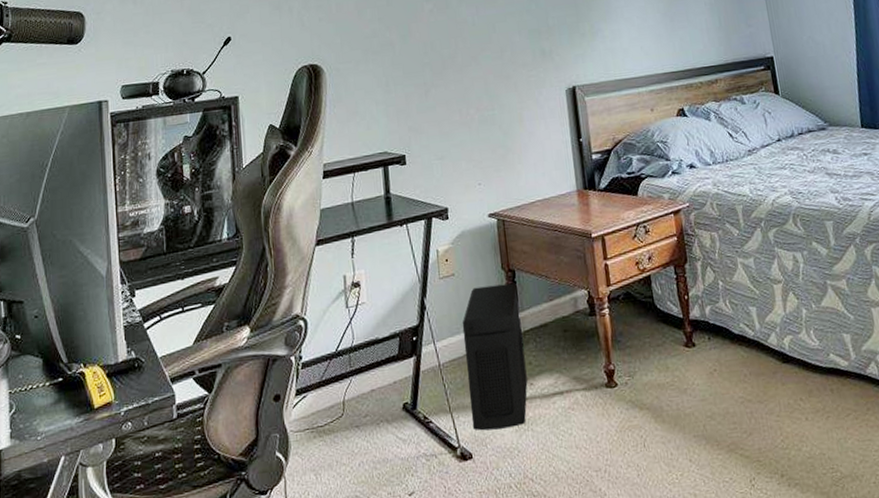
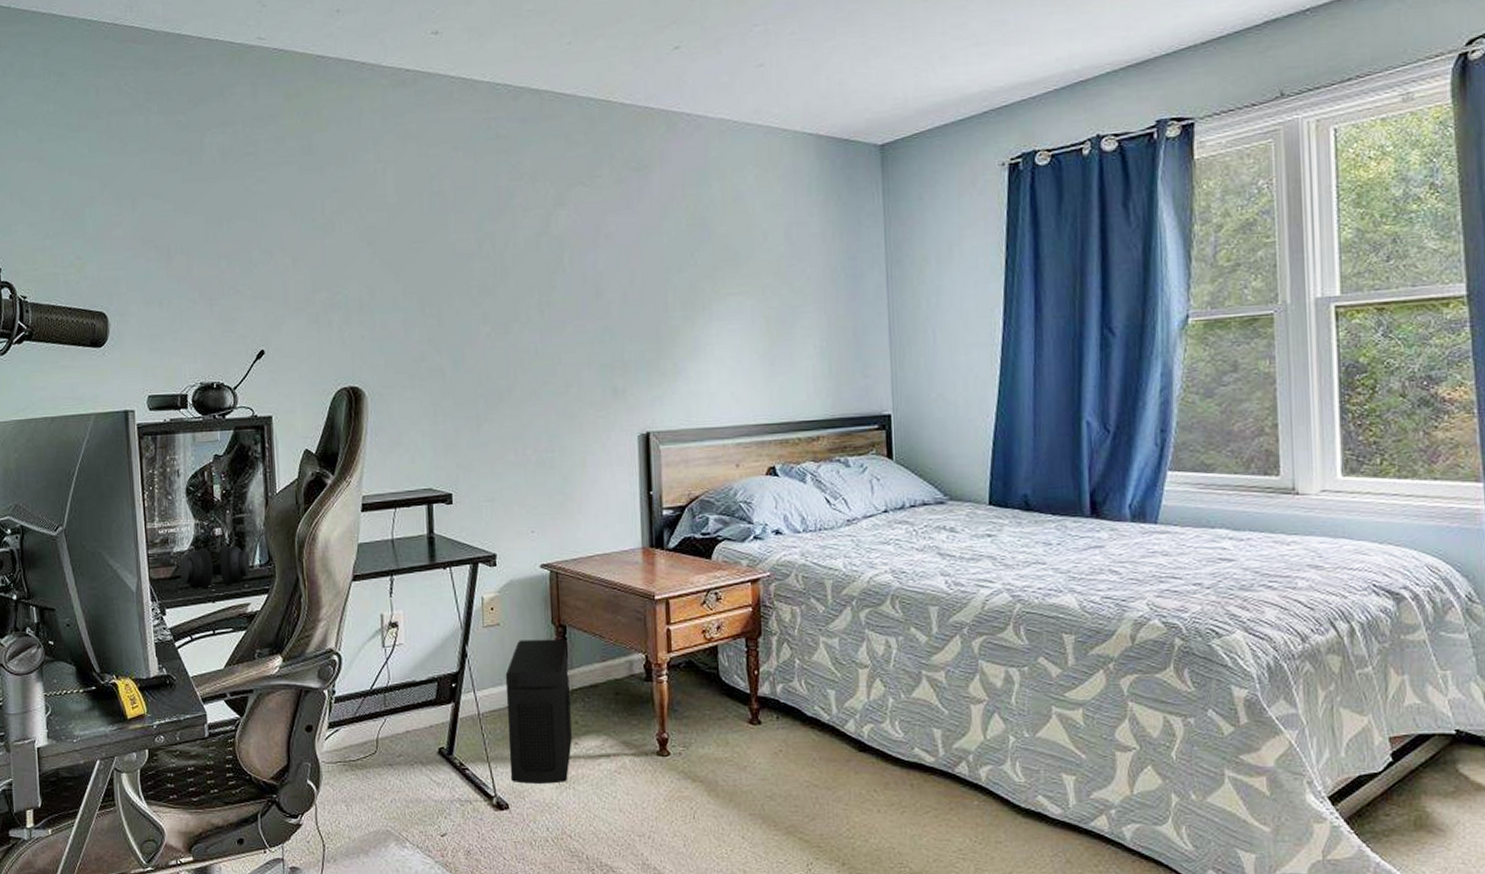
headphones: none [149,221,219,268] -> present [179,545,250,590]

